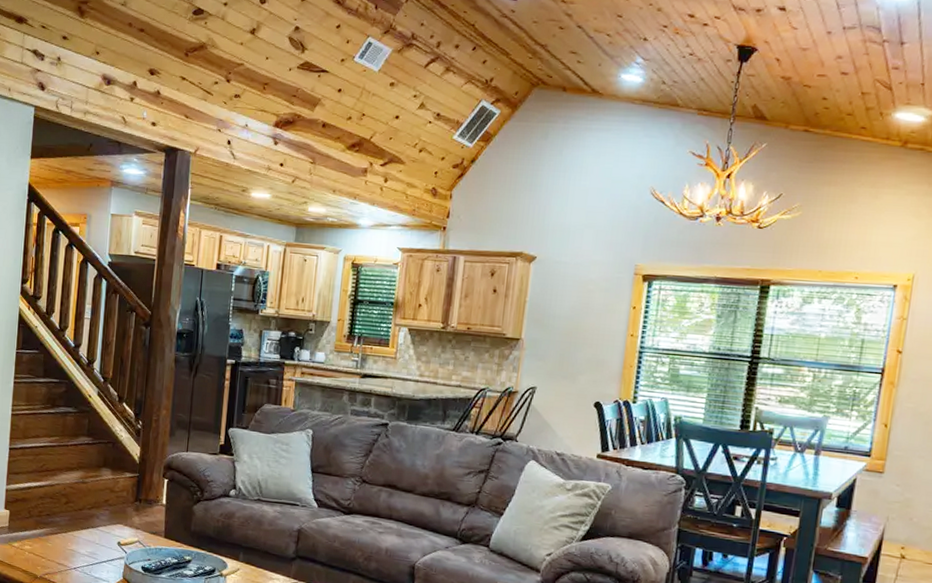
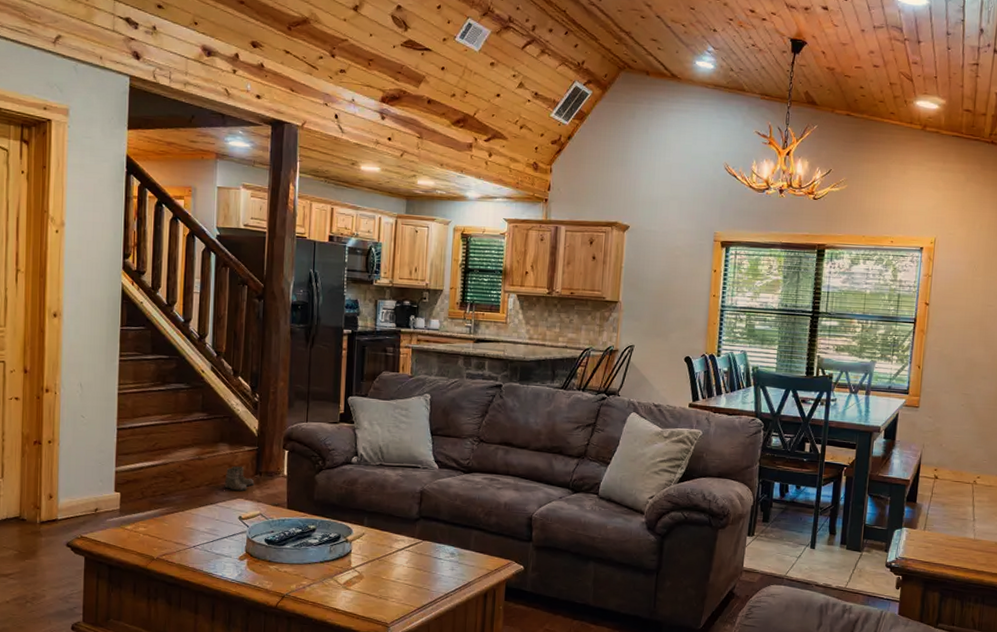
boots: none [105,491,134,517] -> present [224,465,255,491]

